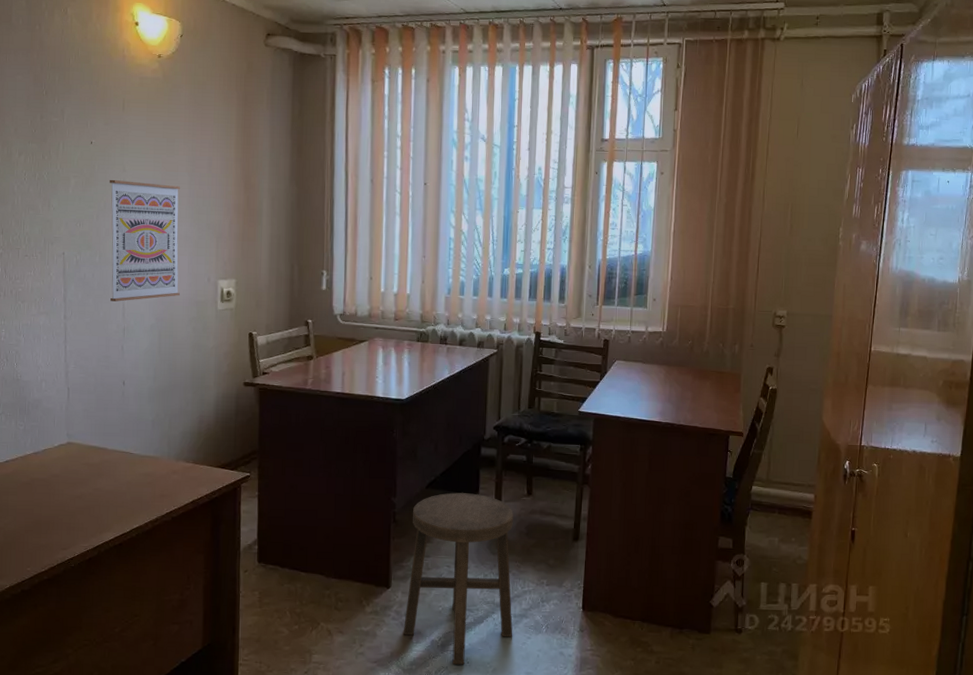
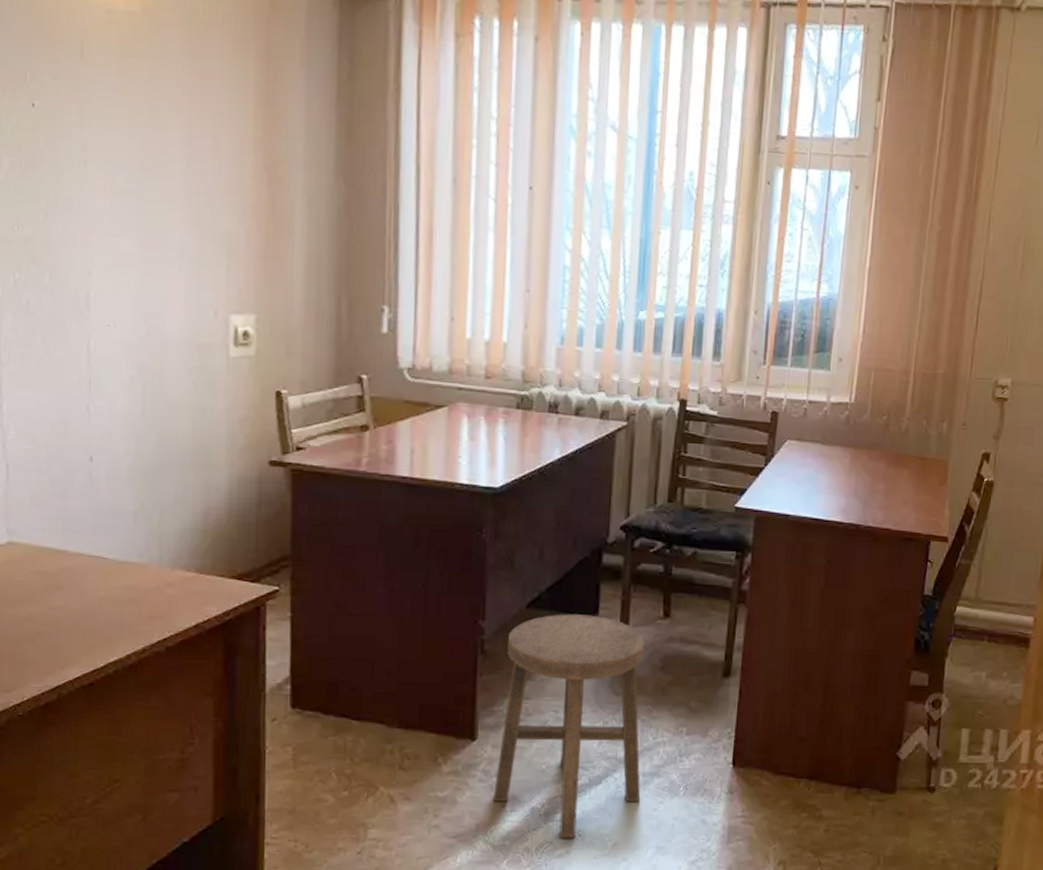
wall art: present [110,180,181,302] -> none [63,162,173,342]

